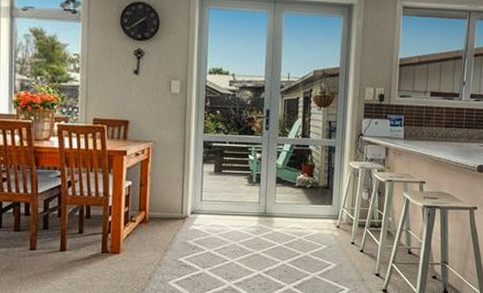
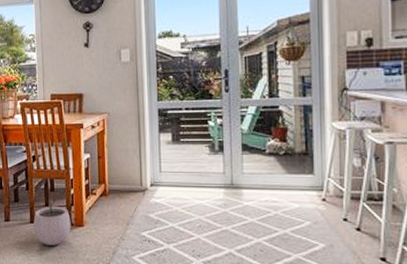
plant pot: none [64,225,107,274] -> present [33,198,71,246]

